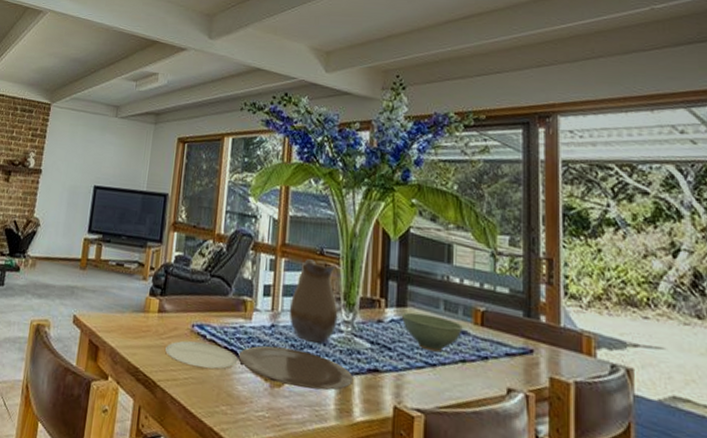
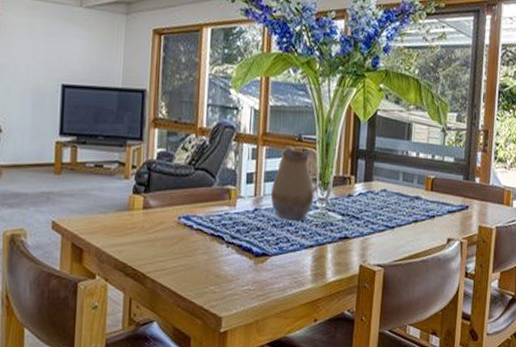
plate: present [165,340,238,370] -> none [153,232,224,256]
plate: present [238,345,354,391] -> none [224,228,327,261]
bowl: present [401,312,463,353] -> none [368,185,417,217]

